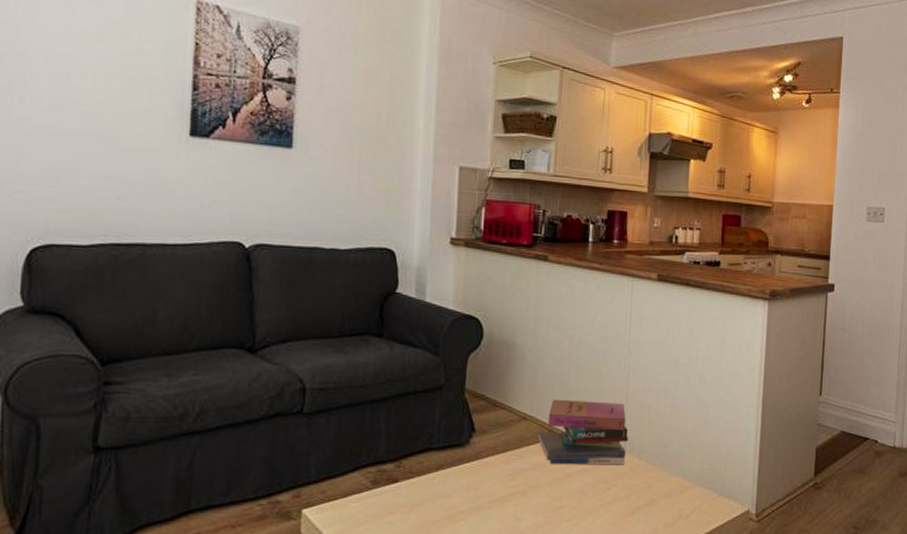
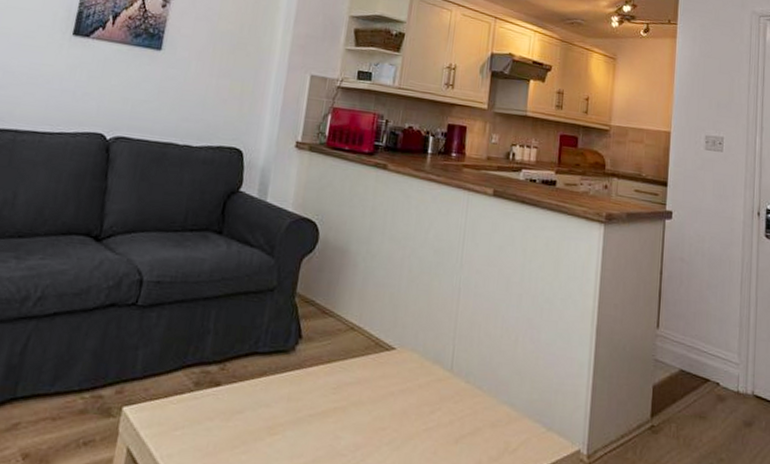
books: present [537,399,629,465] -> none [363,310,456,388]

